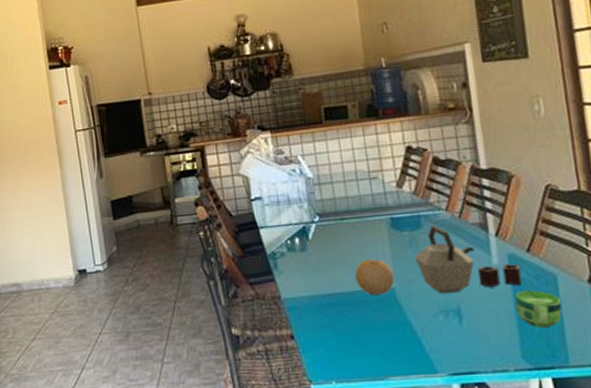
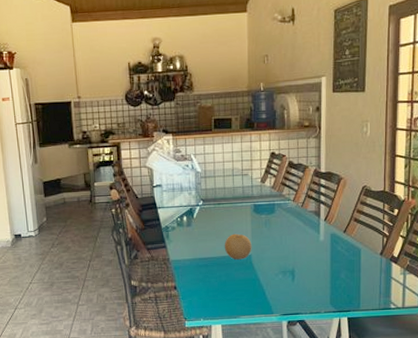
kettle: present [414,226,523,294] -> none [267,212,338,260]
cup: present [515,290,562,328] -> none [332,259,361,284]

